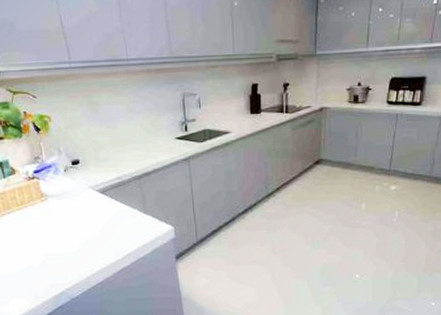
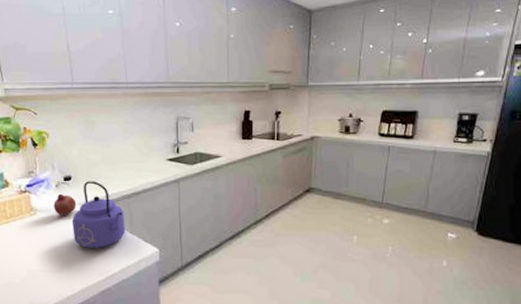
fruit: none [64,178,87,200] -> present [54,193,76,216]
kettle: none [84,163,139,230] -> present [72,181,125,248]

